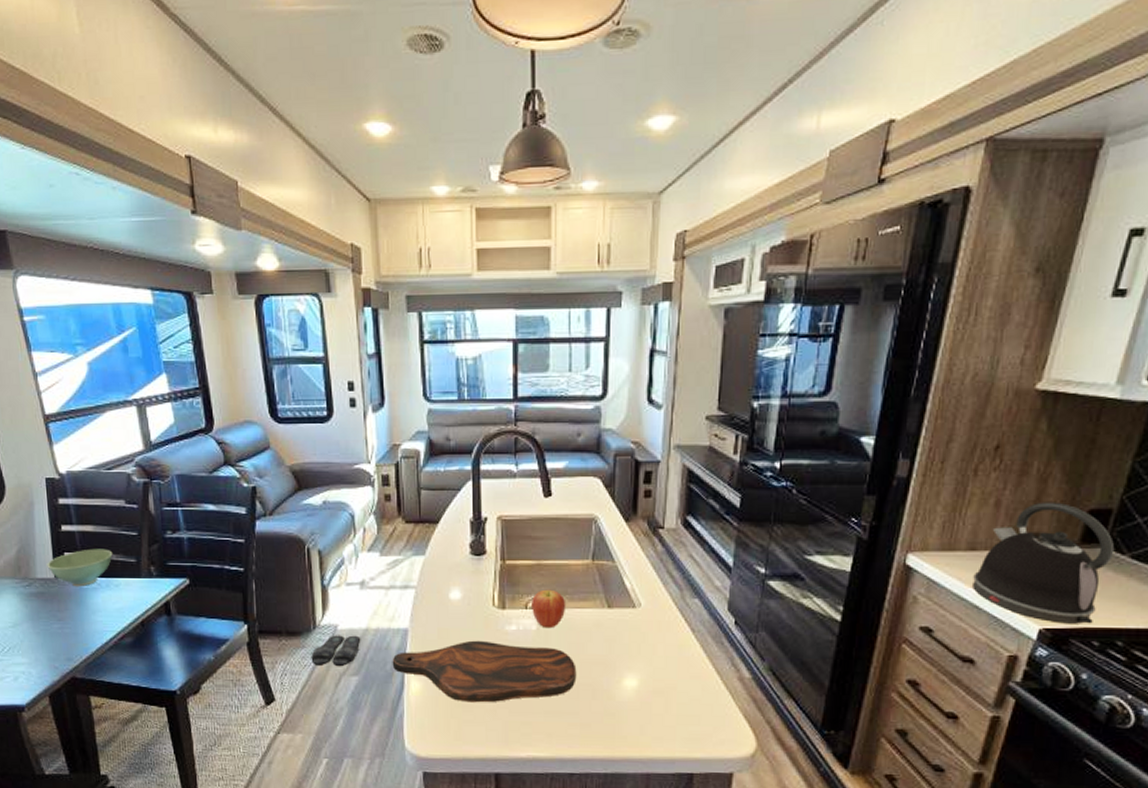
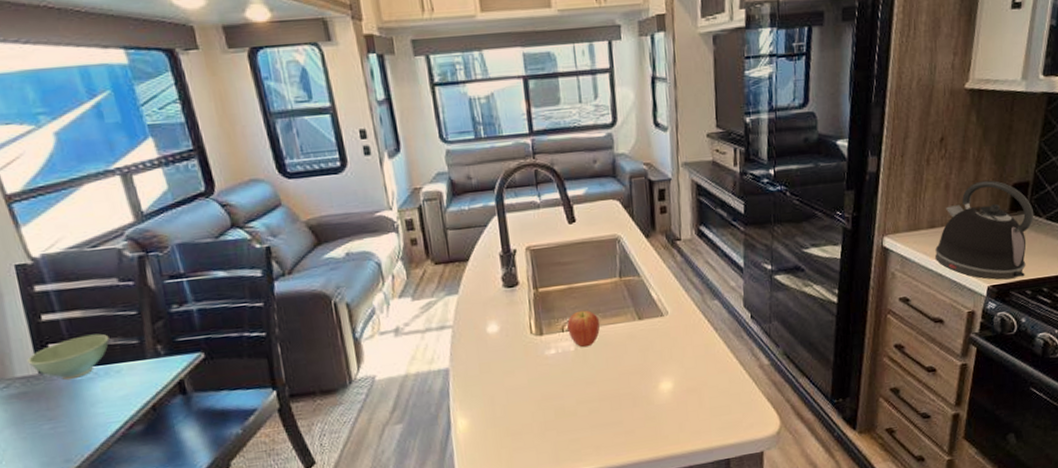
slippers: present [311,635,360,666] -> none [349,383,401,420]
cutting board: present [392,640,577,703] -> none [435,364,617,431]

